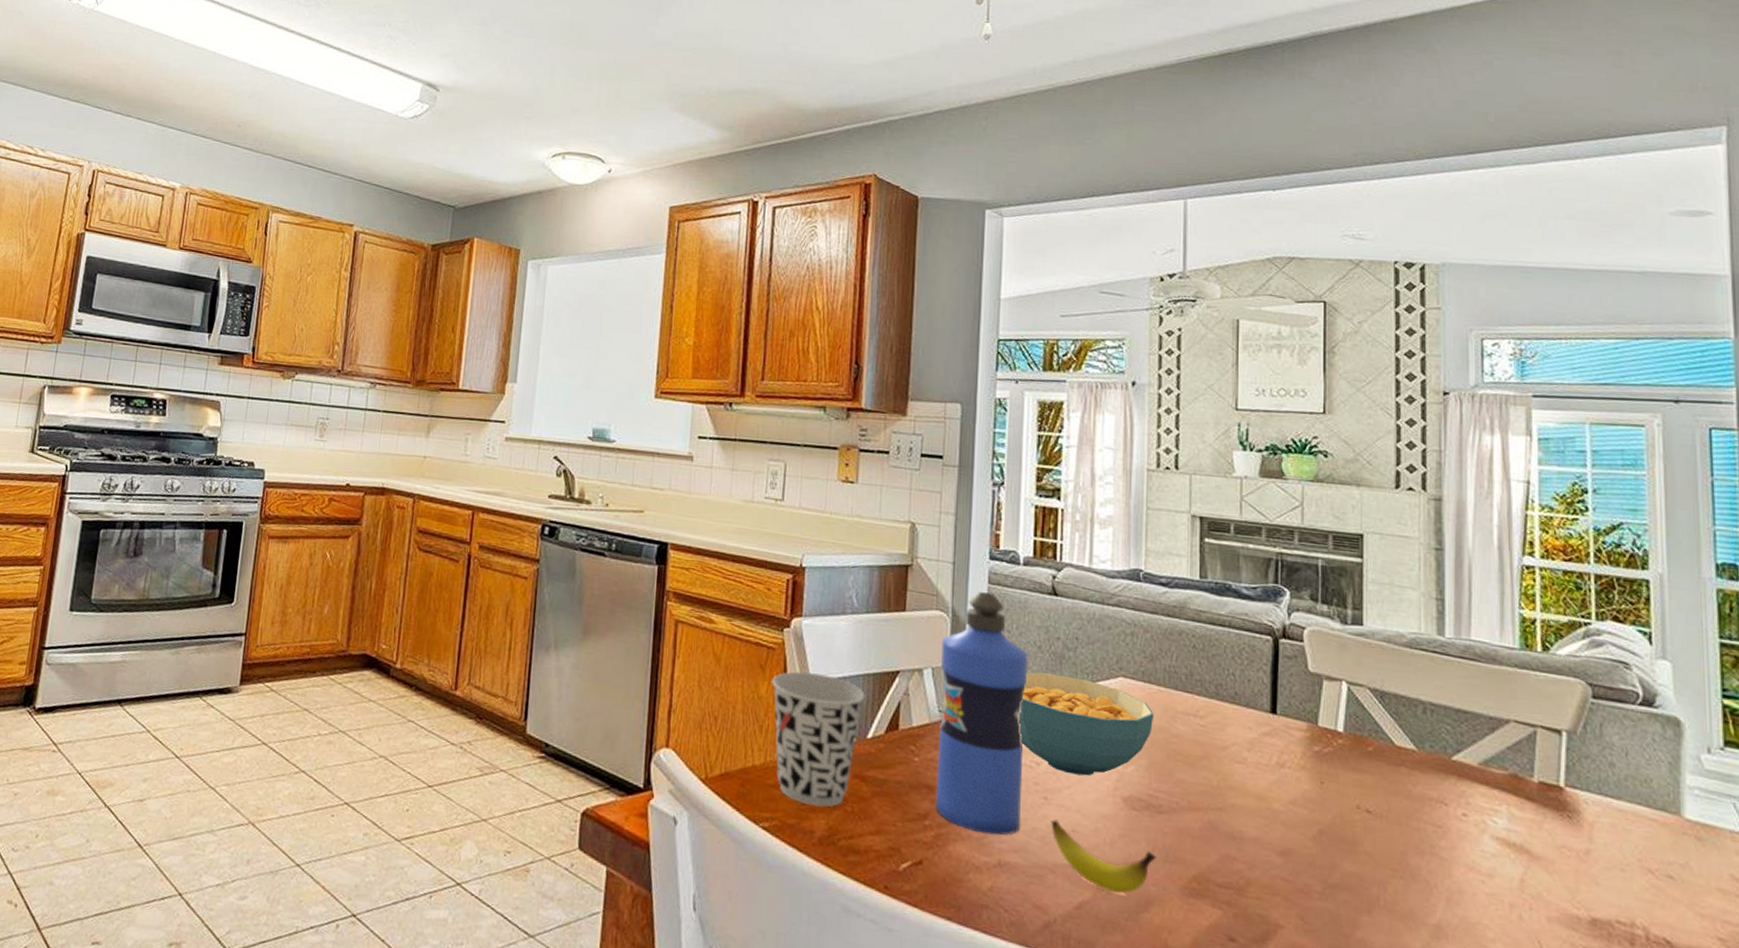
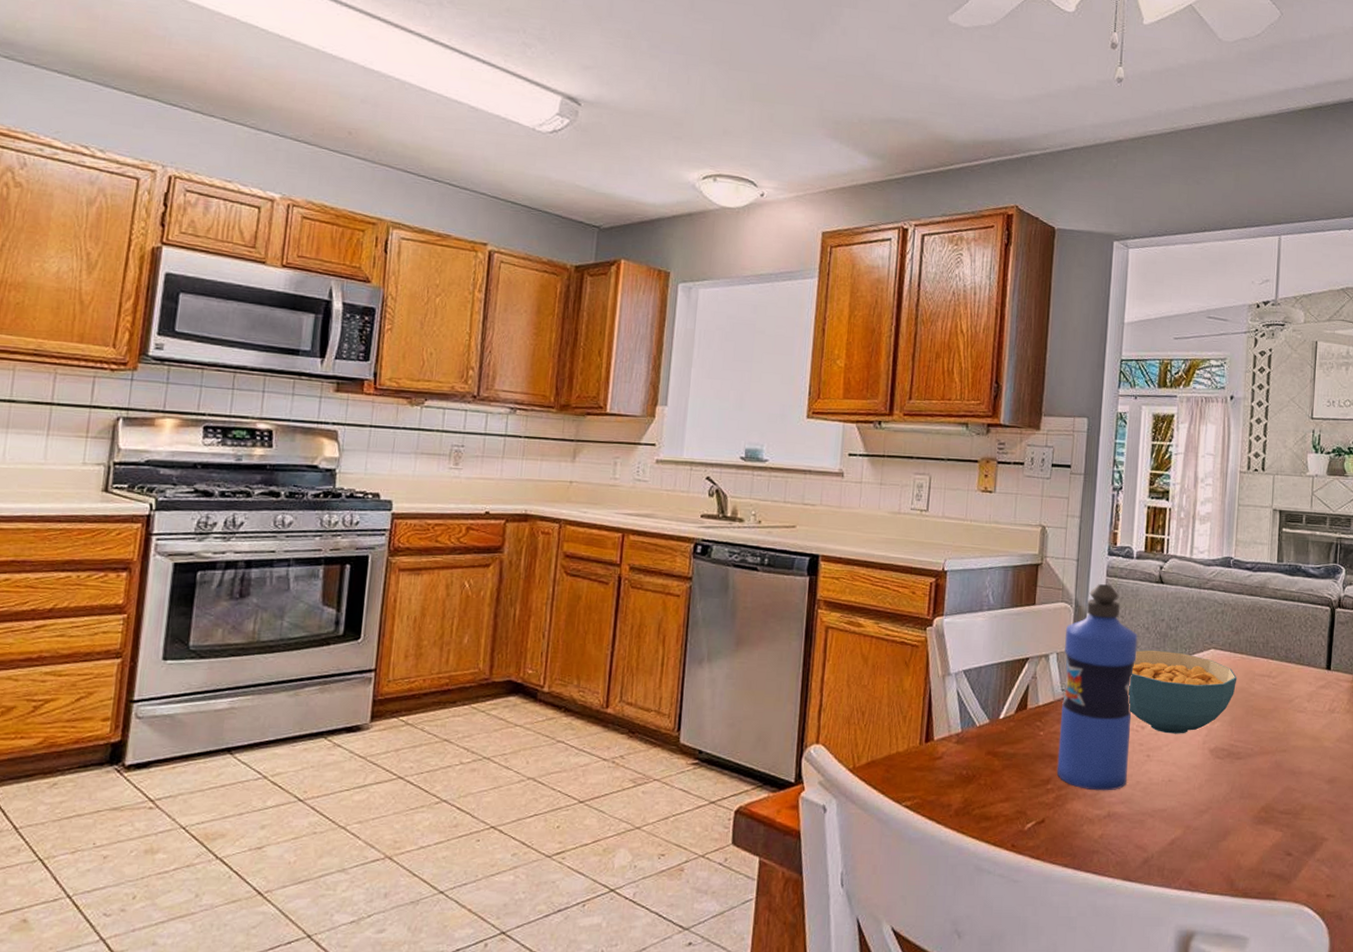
cup: present [772,671,865,807] -> none [915,665,998,783]
banana: present [1051,819,1156,894] -> none [1152,773,1234,828]

